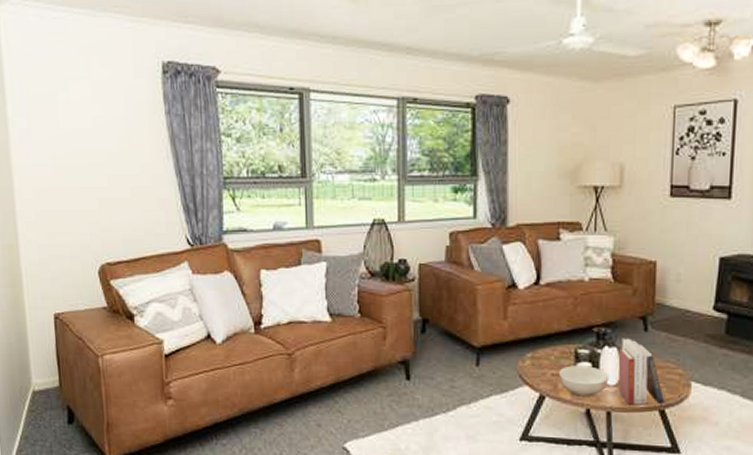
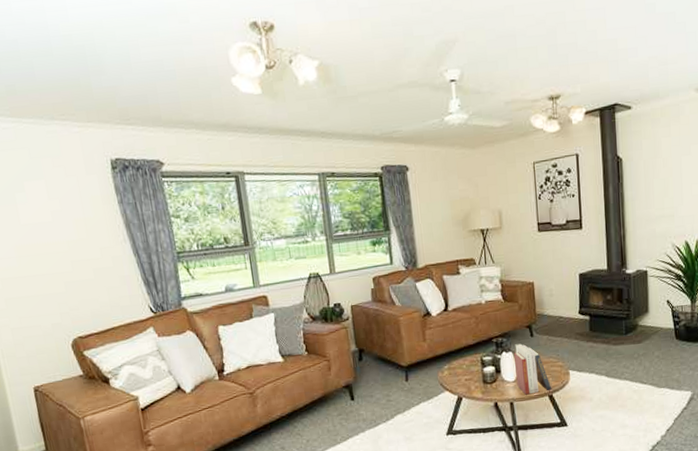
bowl: present [558,365,610,397] -> none [470,369,509,394]

